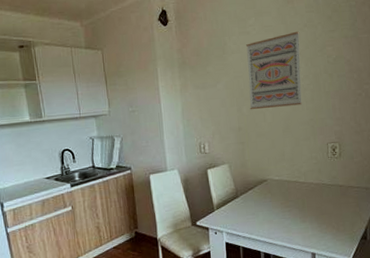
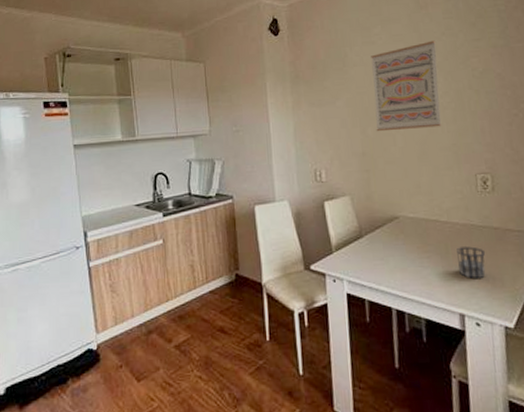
cup: none [311,201,333,226] -> present [457,246,486,278]

